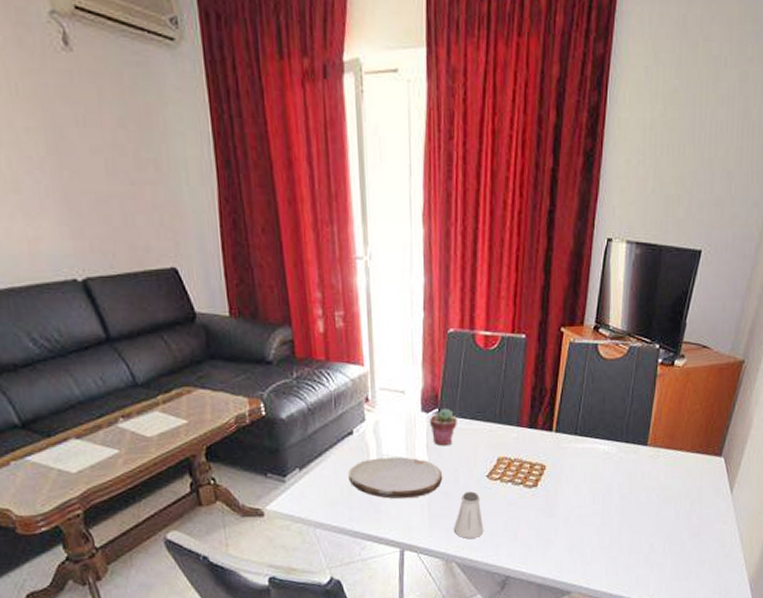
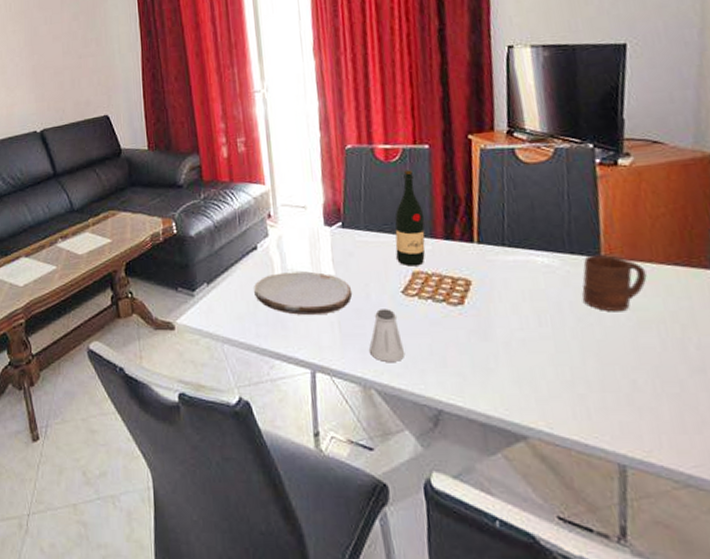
potted succulent: present [430,409,457,446] -> none [334,222,363,260]
wine bottle: none [485,357,514,453] -> present [394,168,426,267]
cup: none [629,443,676,491] -> present [582,254,647,312]

